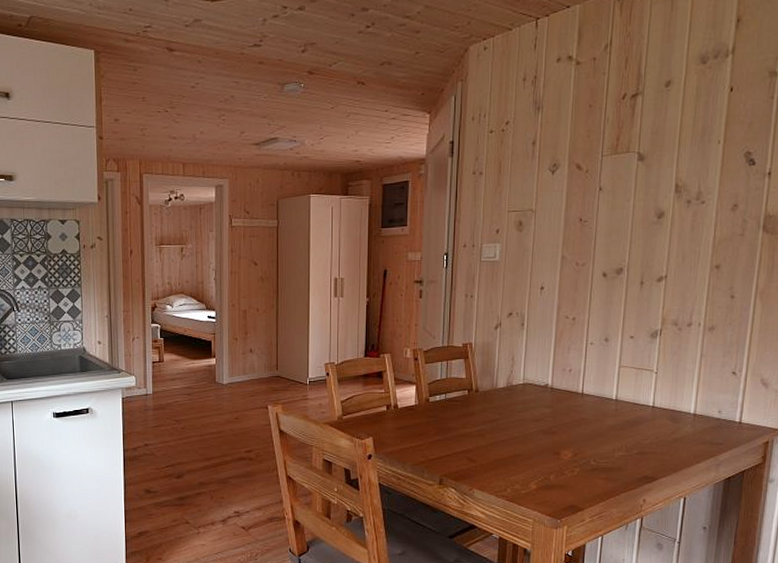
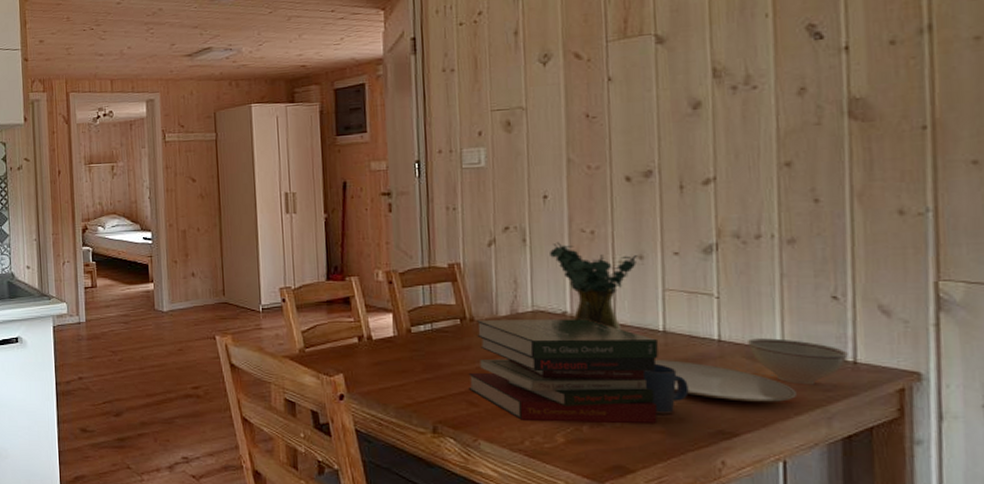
books: none [470,390,610,473] -> present [468,319,658,423]
vase: none [541,326,604,399] -> present [550,242,638,330]
mug: none [597,425,628,465] -> present [642,363,689,414]
plate: none [606,422,700,454] -> present [653,360,798,402]
bowl: none [671,405,737,440] -> present [746,338,848,385]

